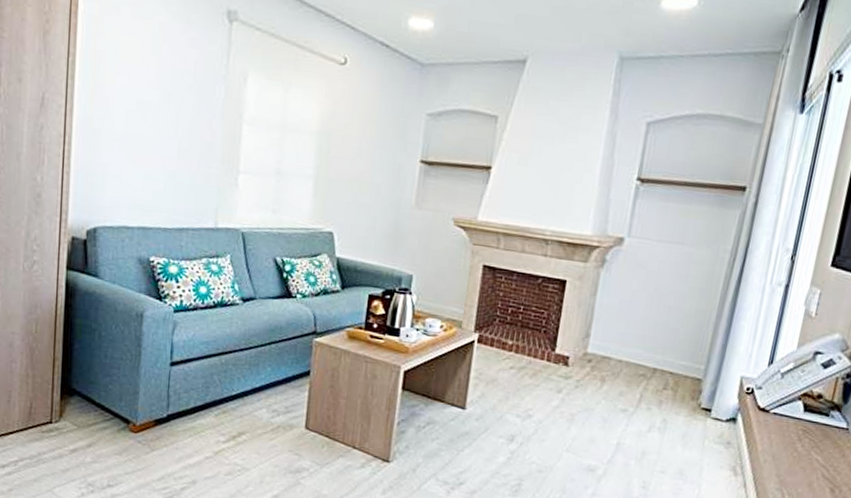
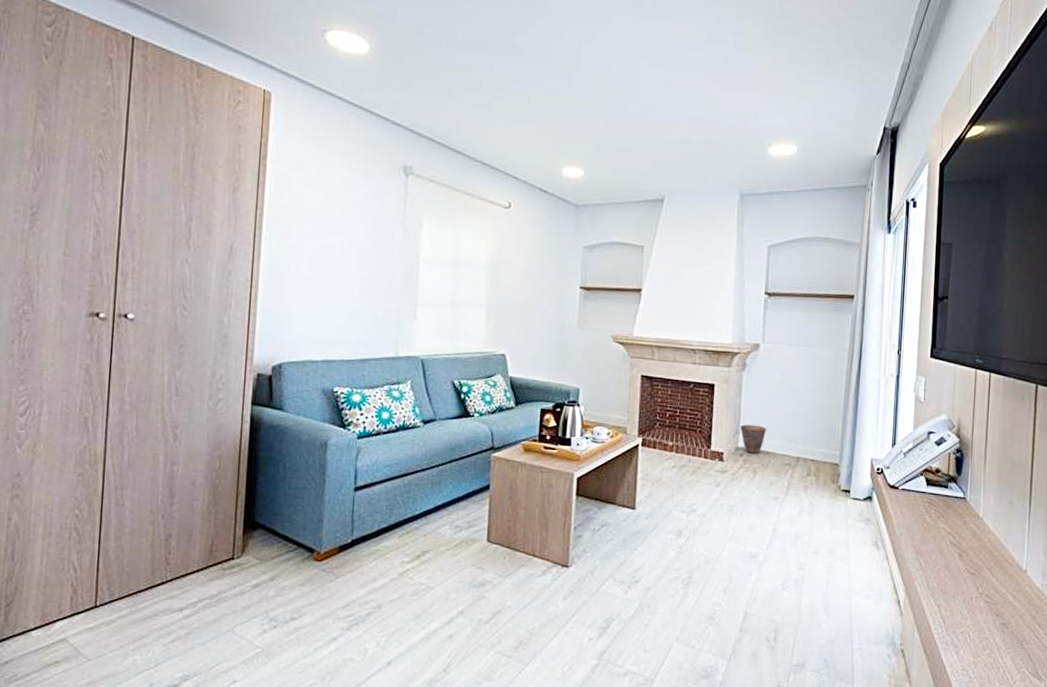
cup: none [591,327,623,361] -> present [740,424,767,454]

